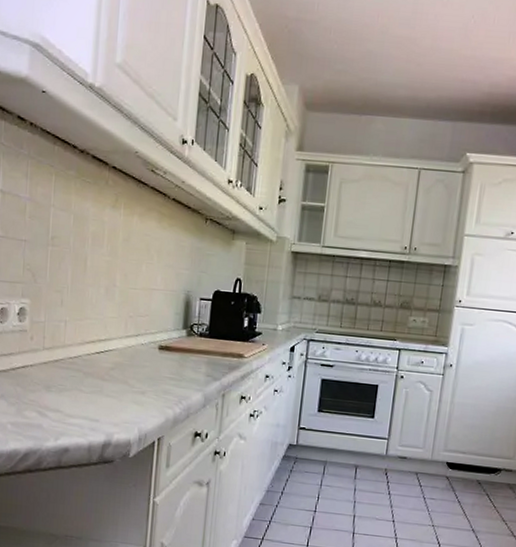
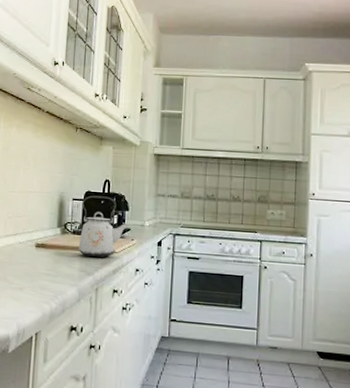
kettle: none [204,295,260,363] -> present [78,195,129,258]

